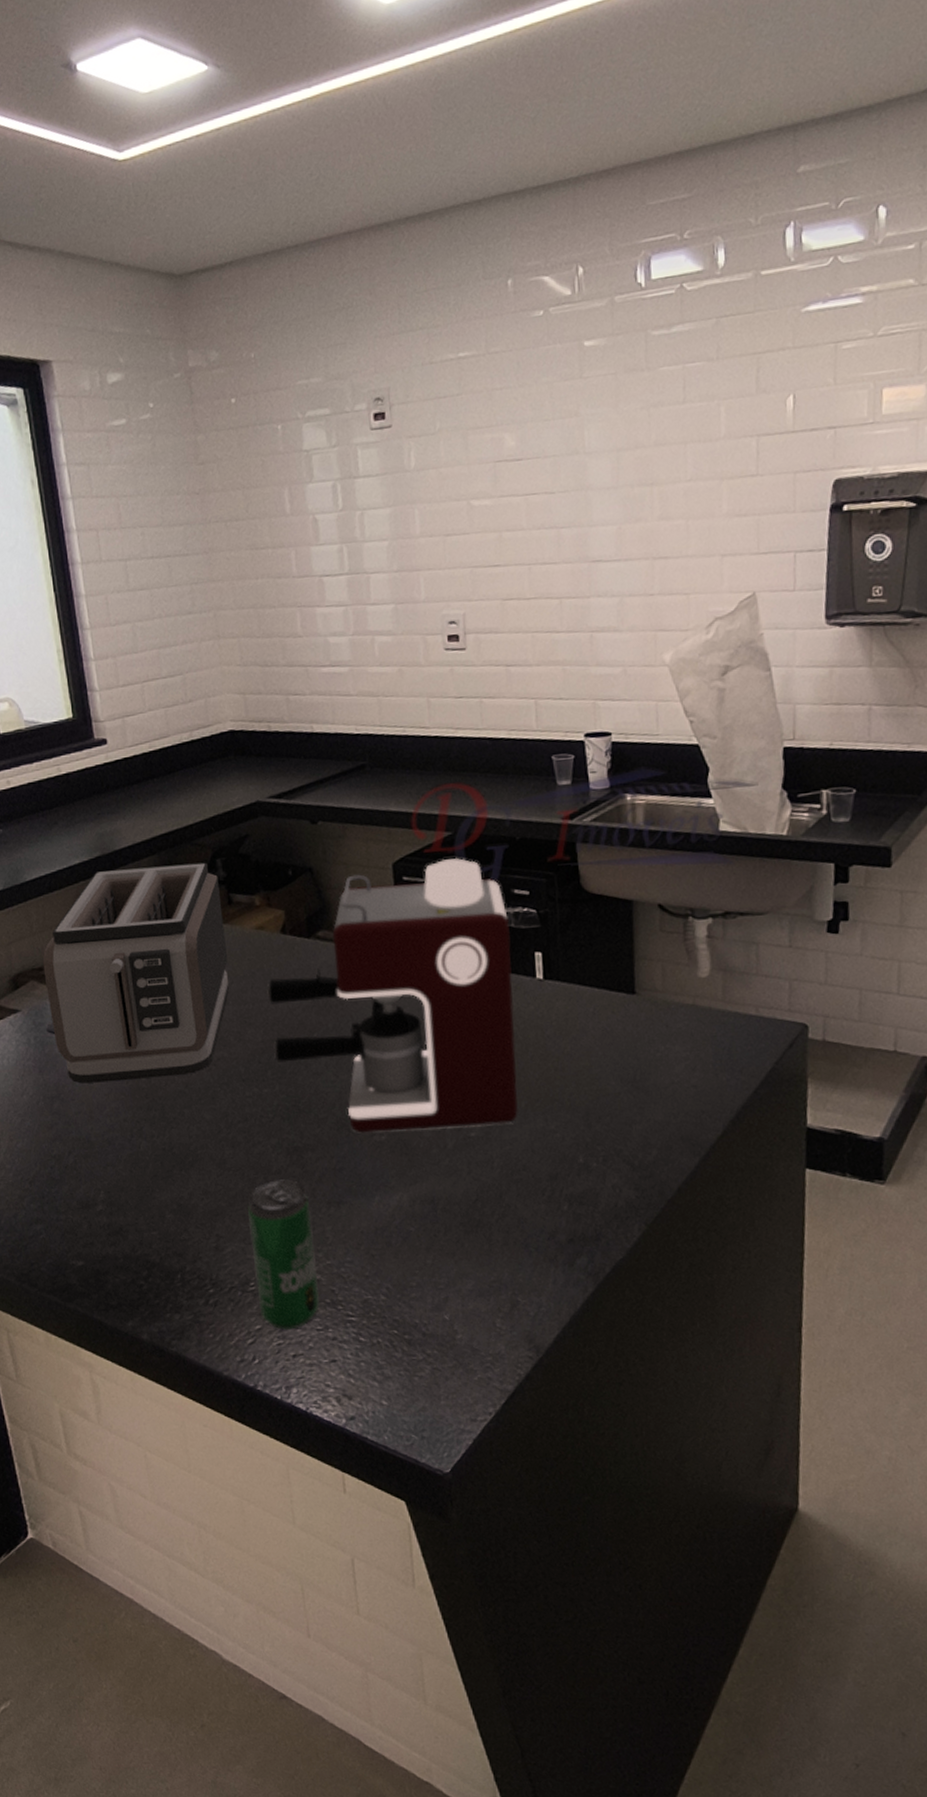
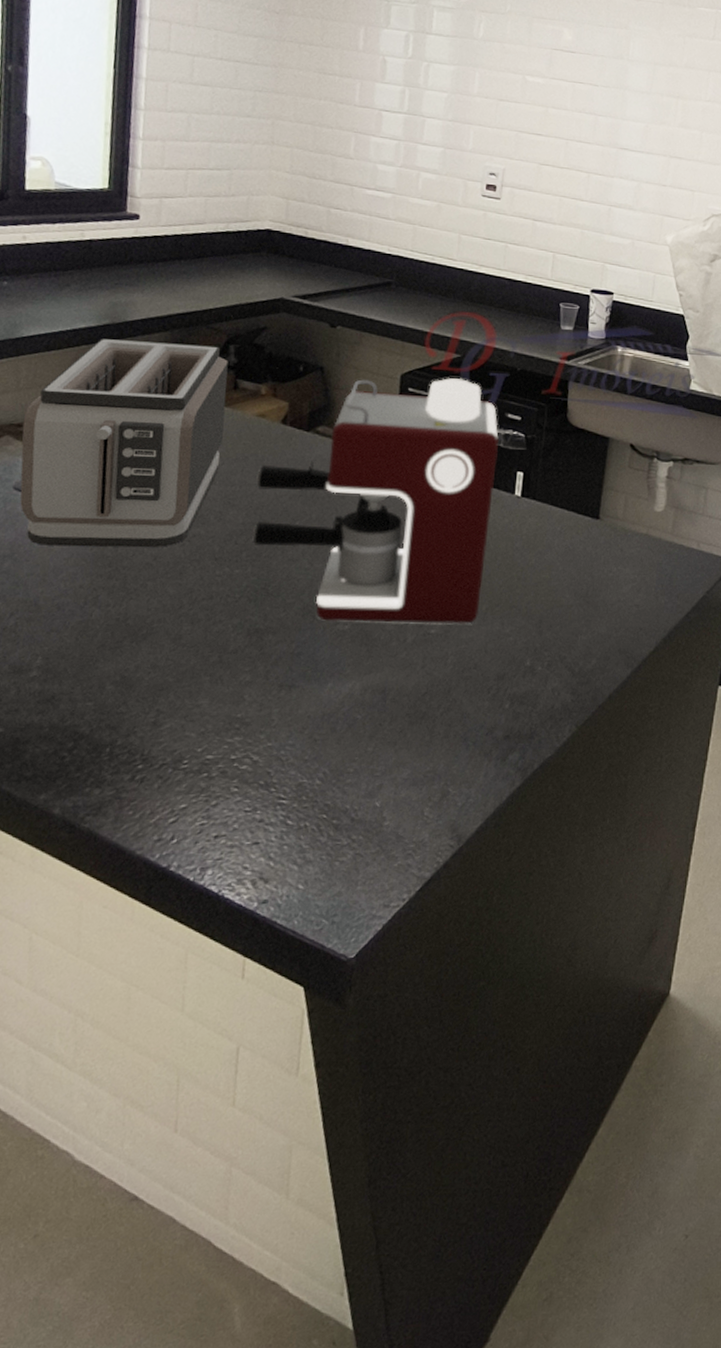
beverage can: present [247,1179,320,1330] -> none [188,659,261,810]

